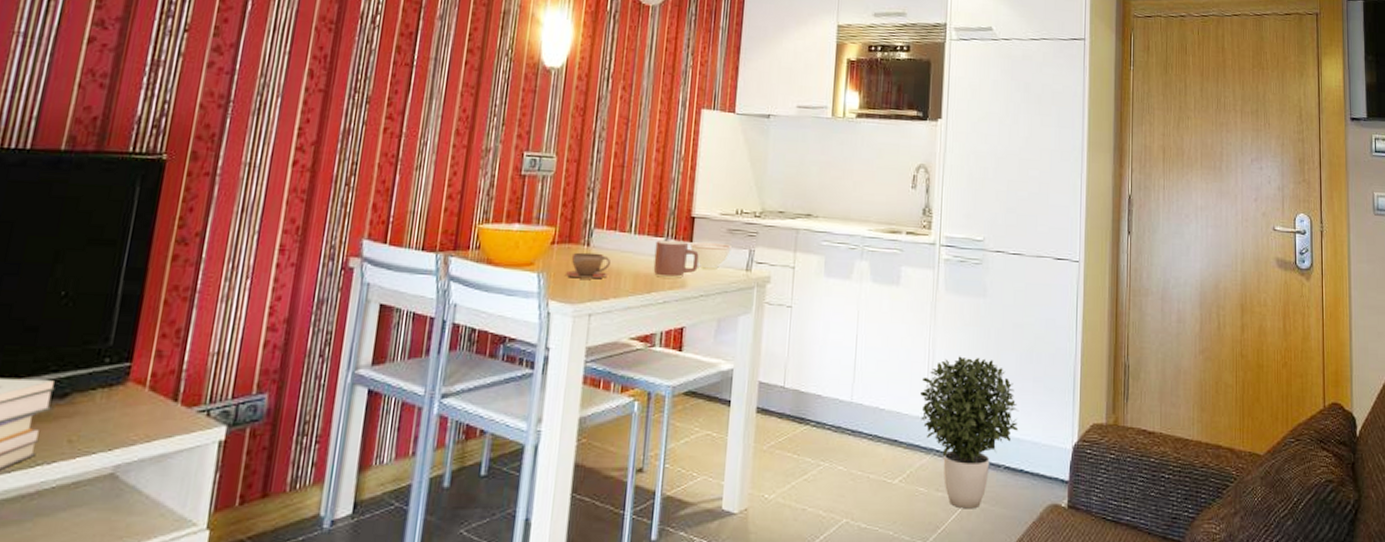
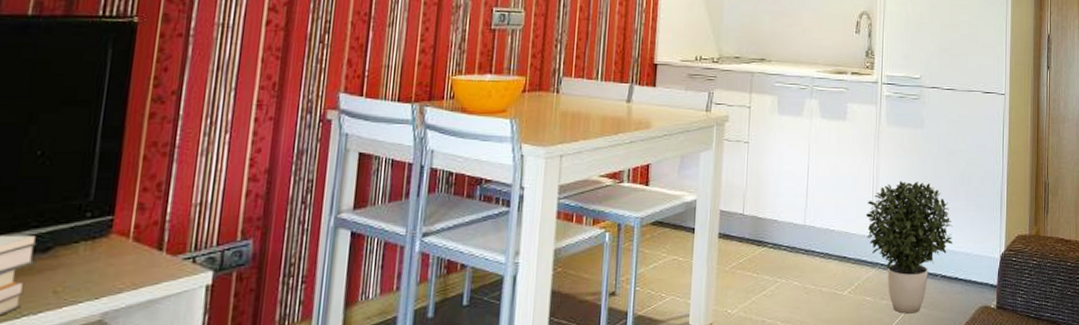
teacup: present [566,252,611,279] -> none [537,99,579,123]
mug: present [653,241,699,278] -> none [619,86,662,120]
bowl: present [690,241,732,271] -> none [654,86,692,112]

